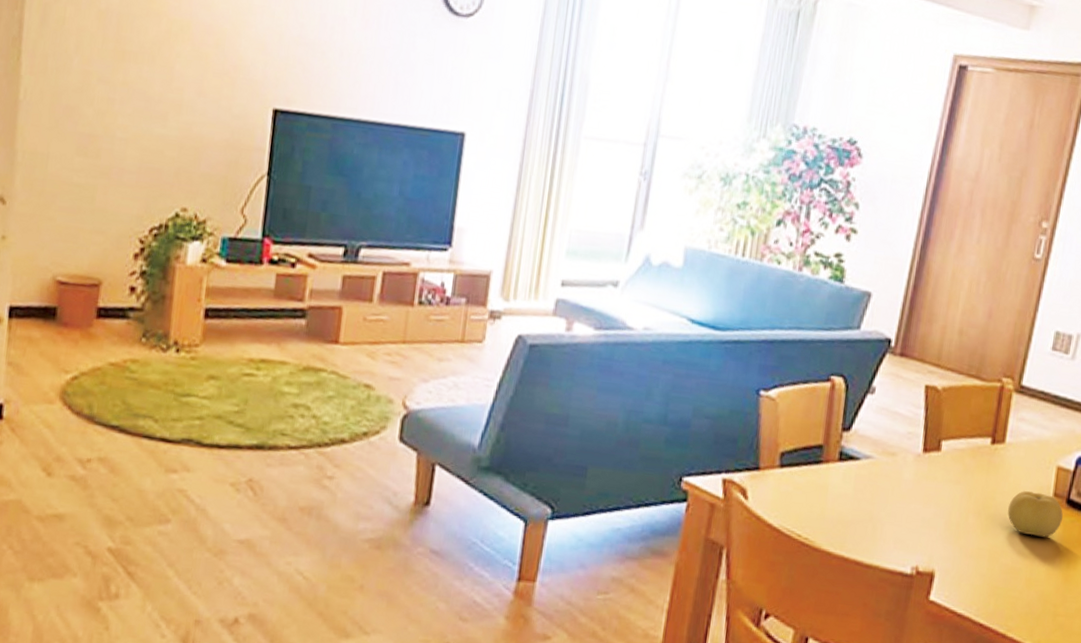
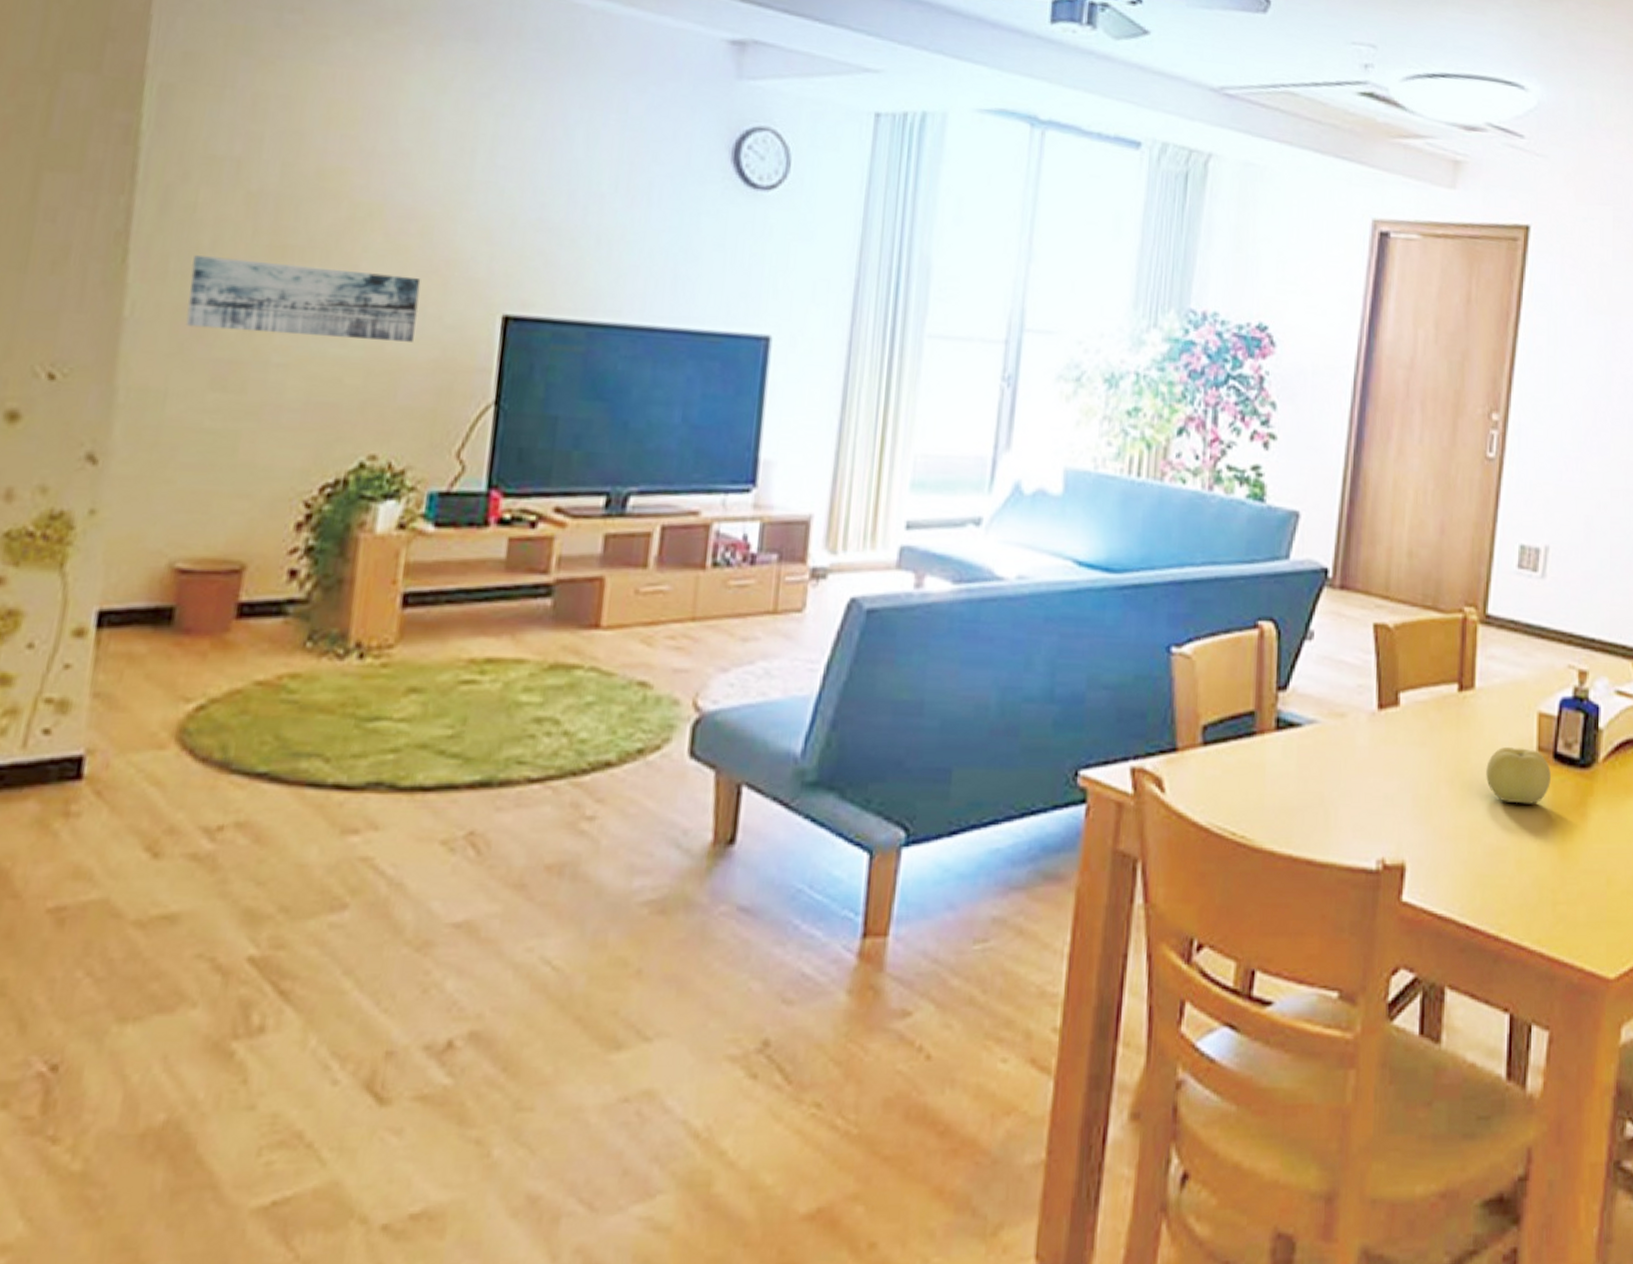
wall art: none [60,56,217,126] -> present [185,255,421,342]

